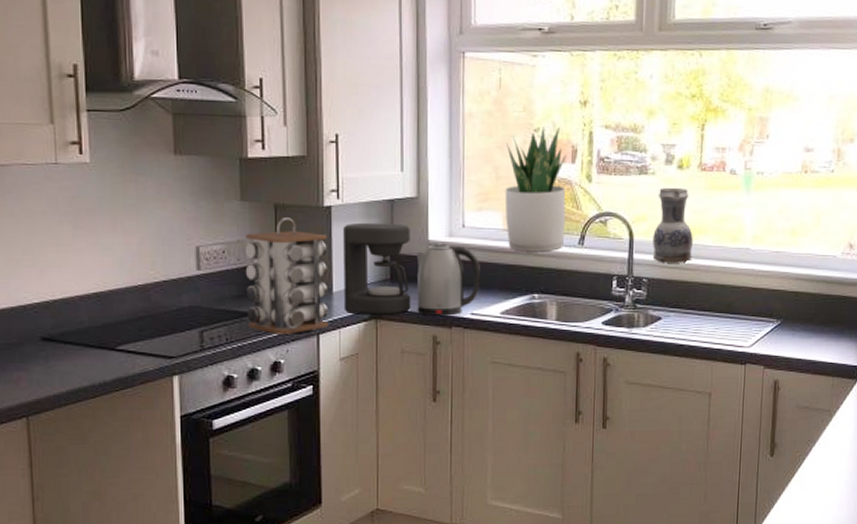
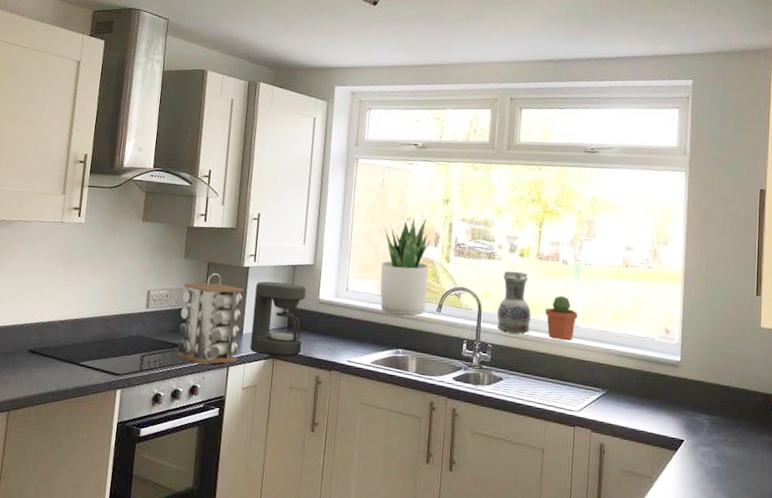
kettle: present [416,243,480,316] -> none [306,301,358,361]
succulent plant: none [709,213,749,267] -> present [545,295,578,341]

